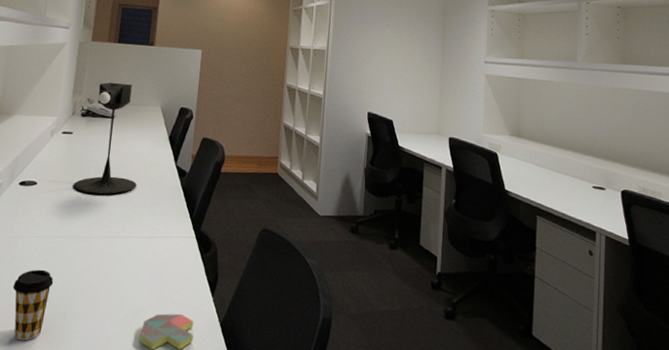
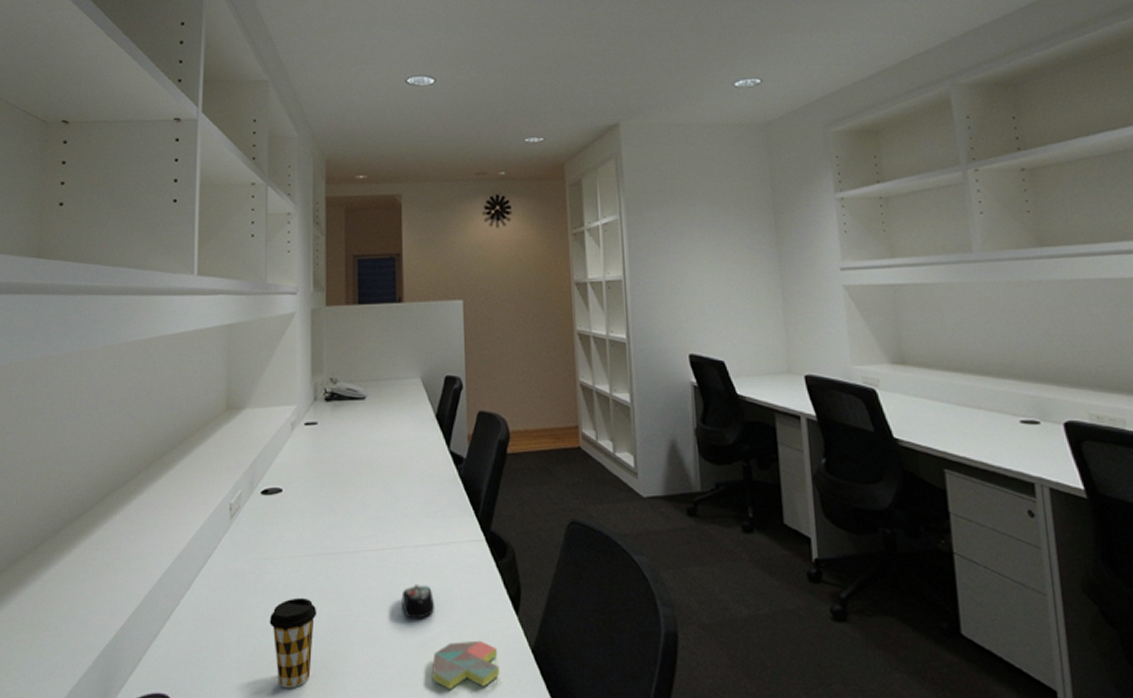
desk lamp: present [73,82,137,195] -> none [326,354,403,497]
computer mouse: none [123,266,150,294] -> present [401,583,435,619]

